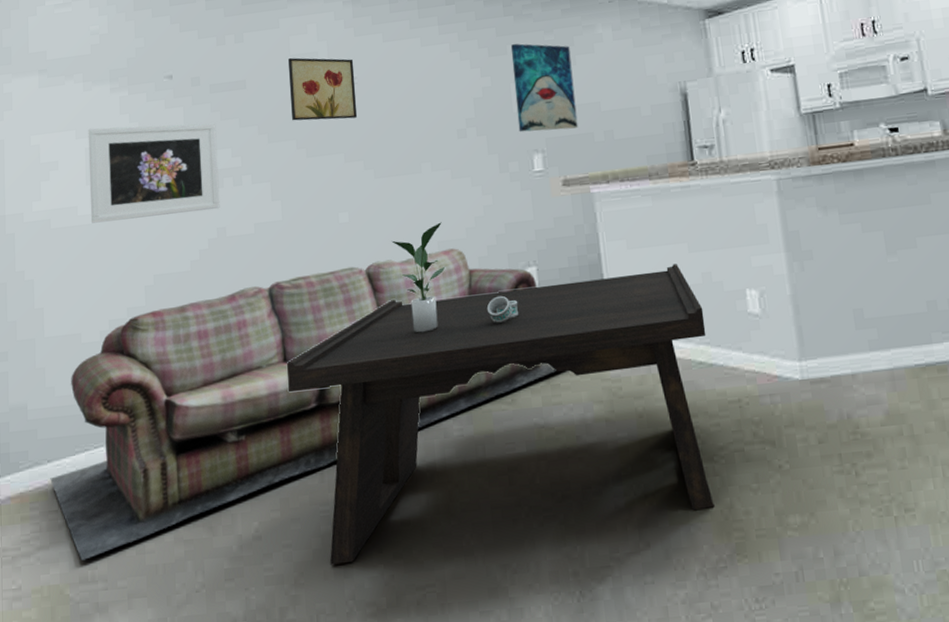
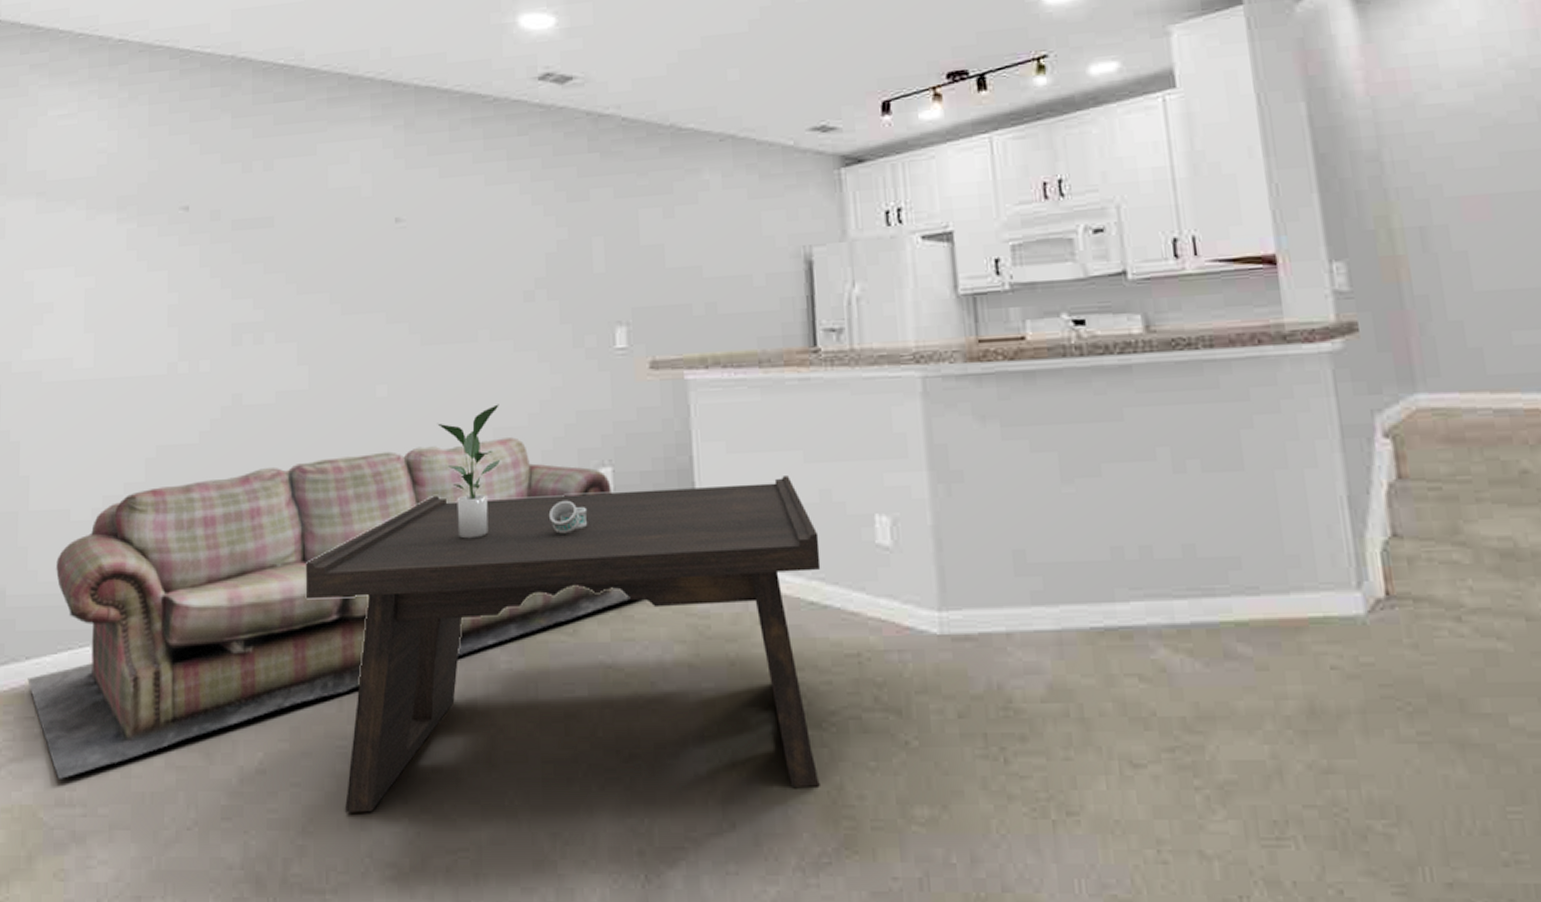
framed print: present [88,123,220,223] -> none [87,265,237,379]
wall art: present [288,57,358,121] -> none [324,191,404,271]
wall art: present [510,43,578,132] -> none [594,187,673,299]

